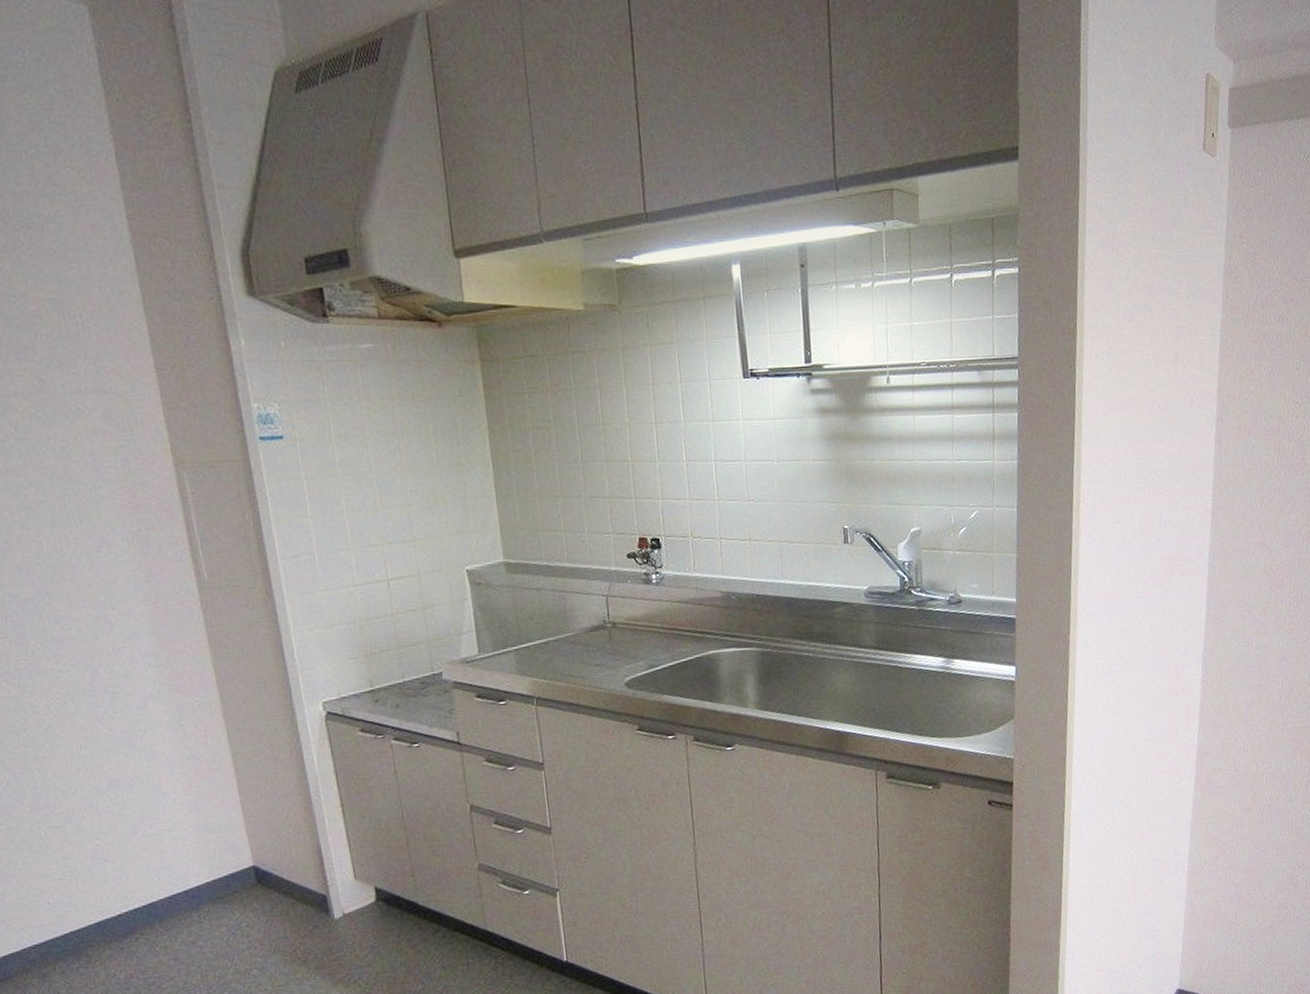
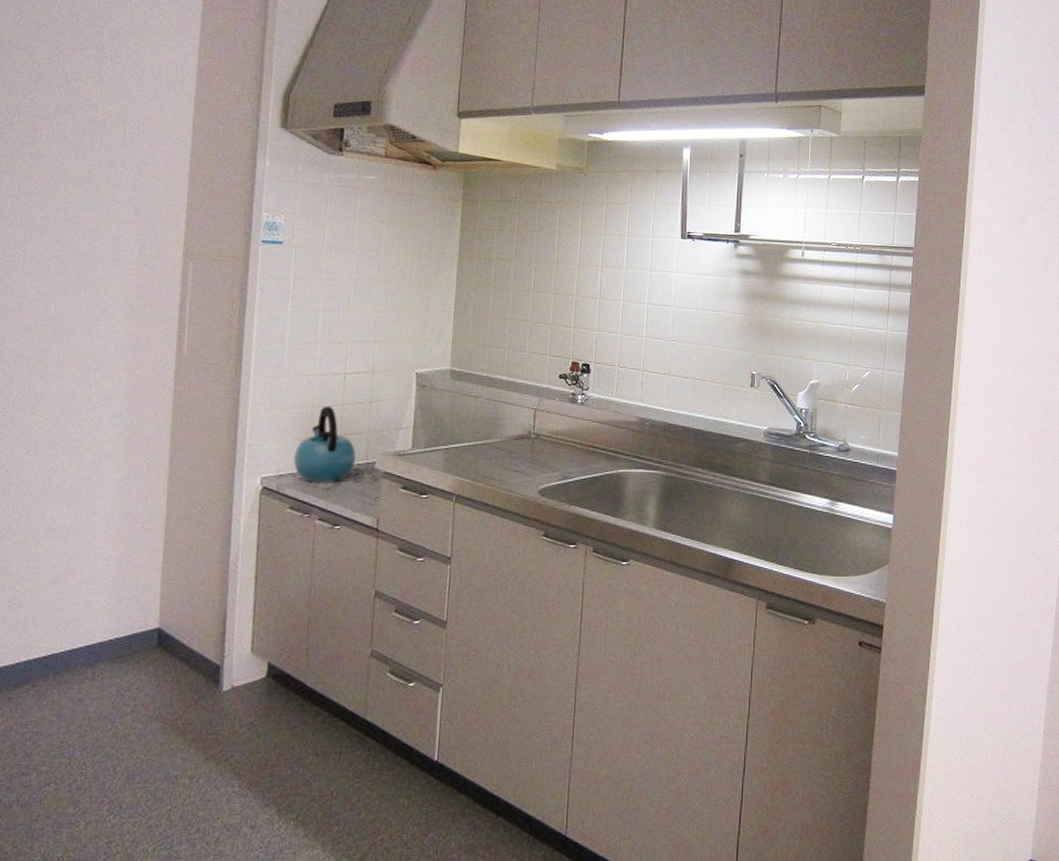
kettle: none [352,617,421,701] -> present [294,405,356,482]

